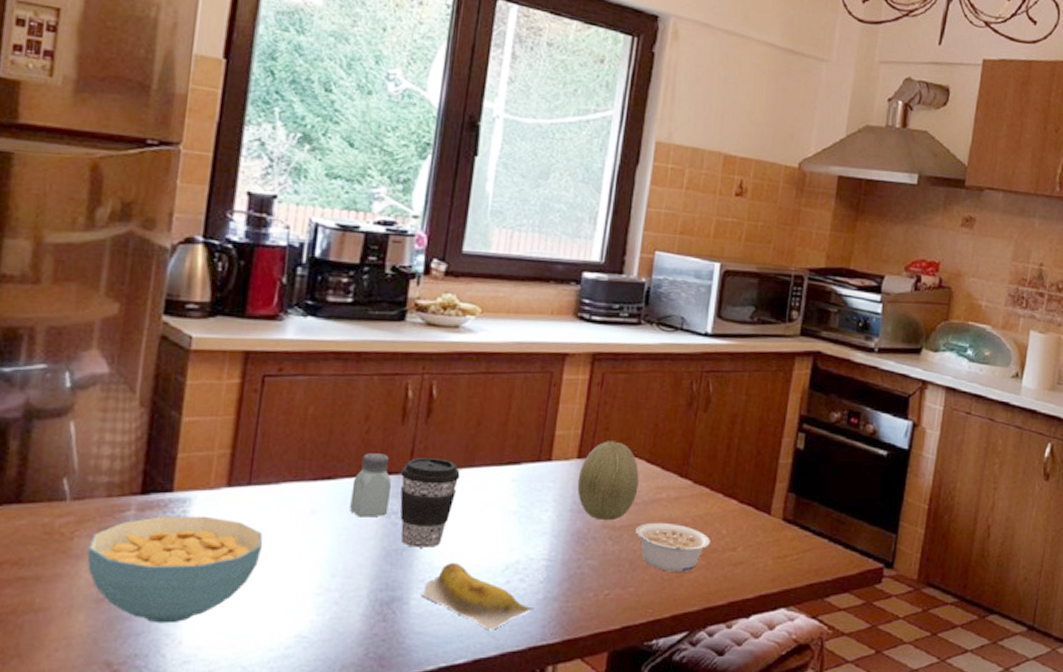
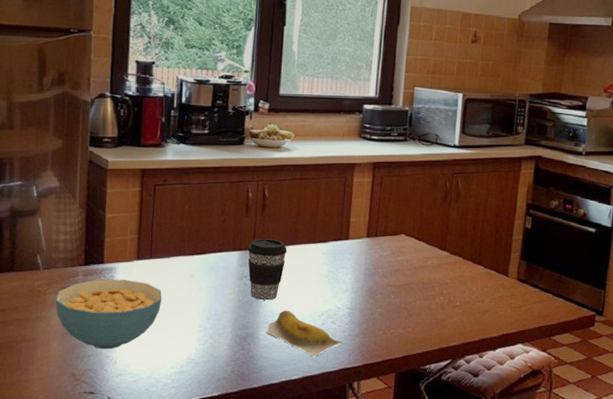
saltshaker: present [350,453,392,517] -> none [216,236,242,280]
fruit: present [577,441,639,521] -> none [367,225,411,281]
legume: present [635,522,710,572] -> none [410,282,464,317]

